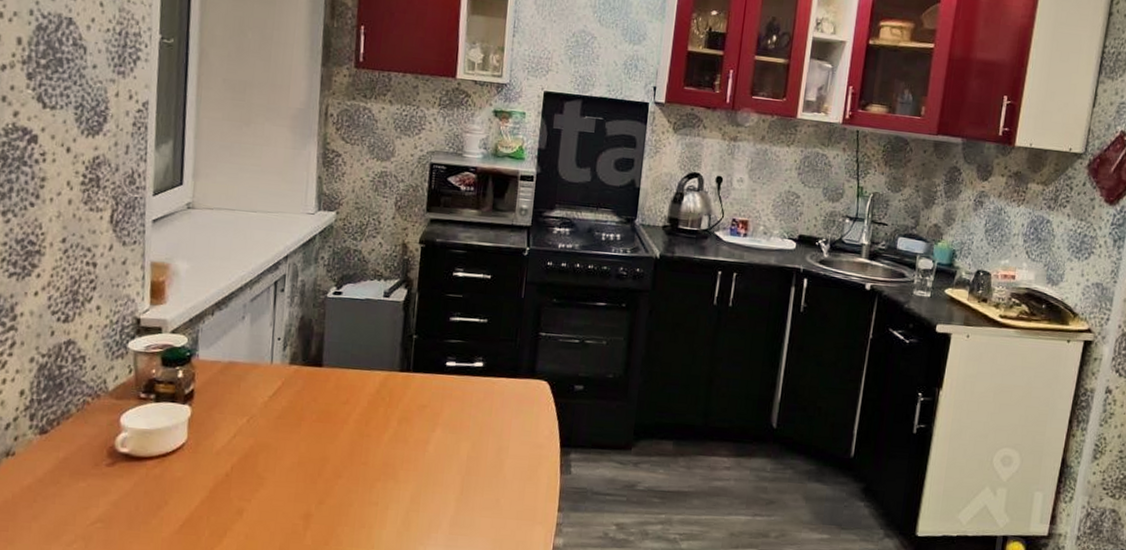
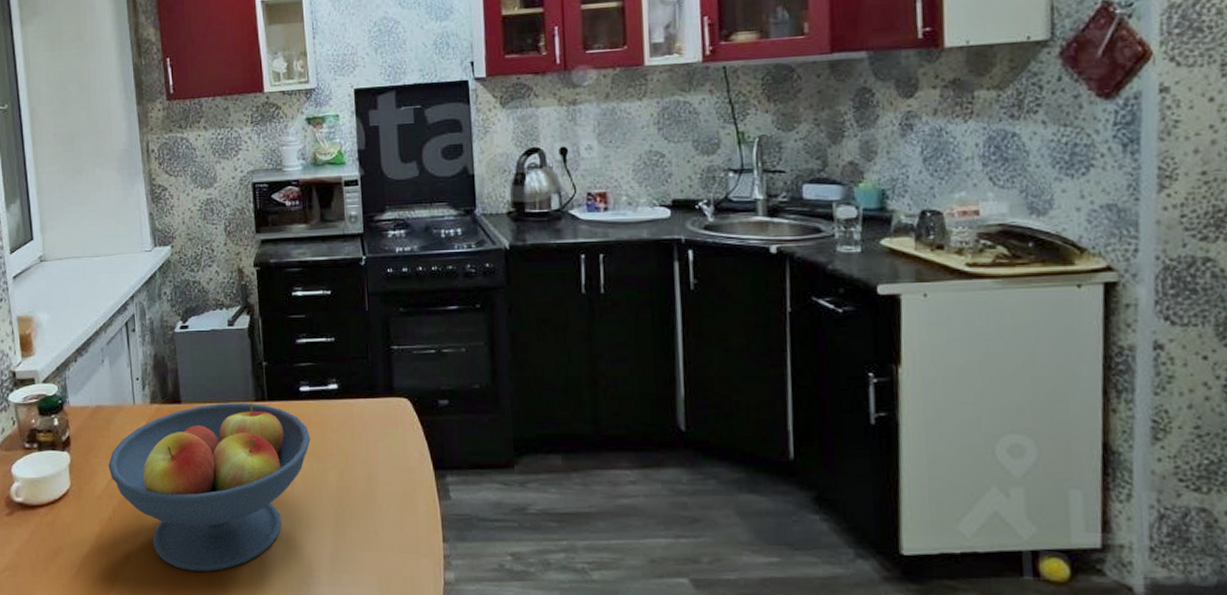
fruit bowl: none [233,370,450,531] -> present [108,403,311,572]

